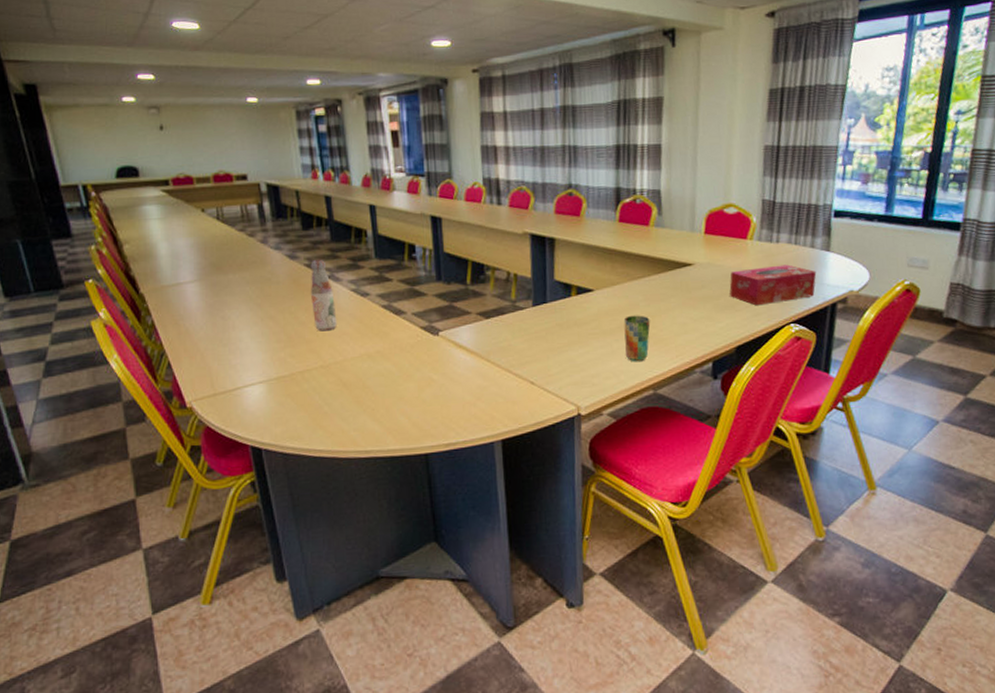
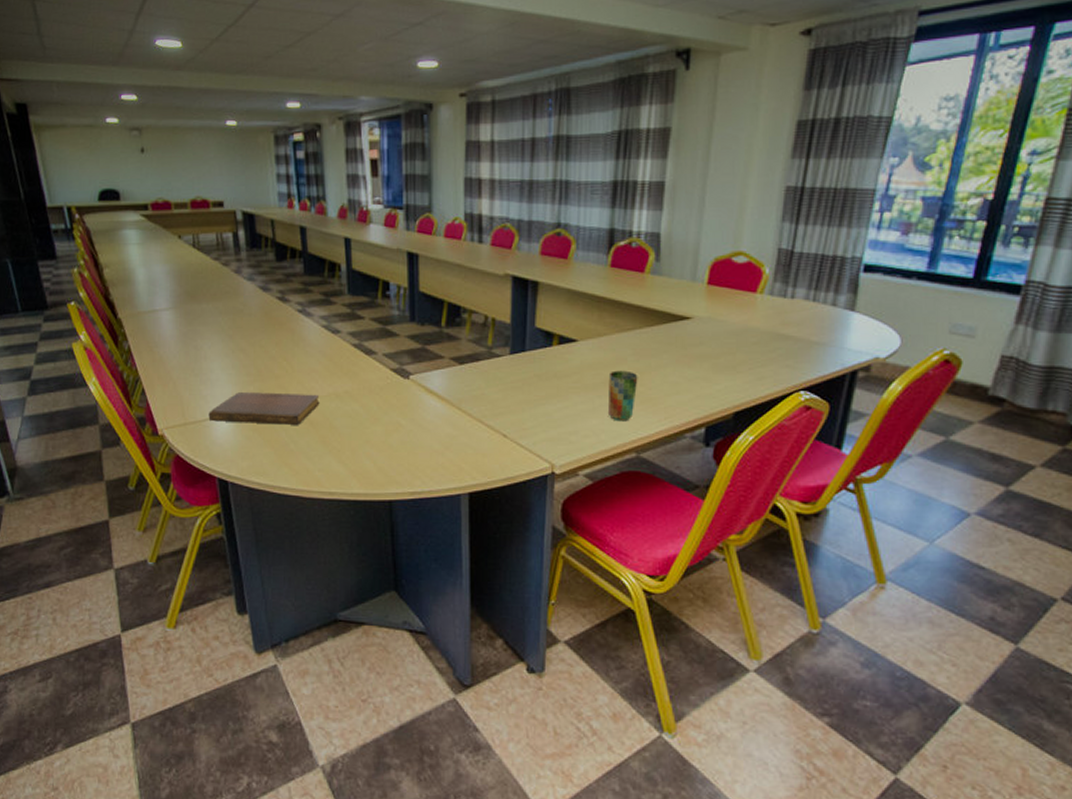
notebook: none [239,356,352,390] -> present [208,392,320,425]
bottle: present [310,259,337,332] -> none [281,292,307,367]
tissue box: present [729,264,817,306] -> none [731,324,836,368]

